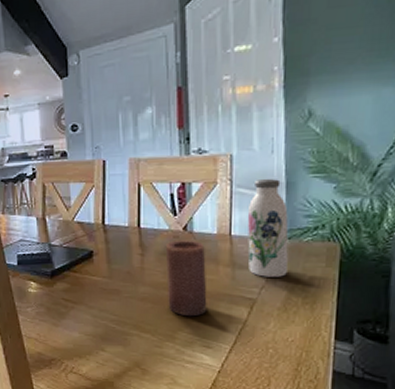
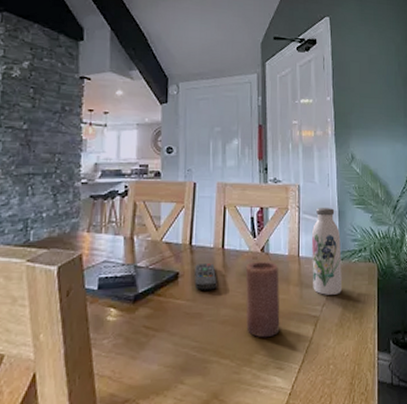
remote control: none [109,242,134,268] -> present [194,263,217,290]

